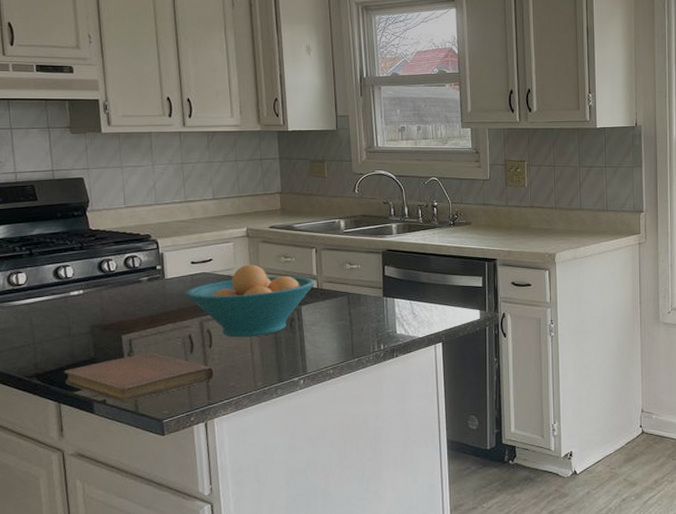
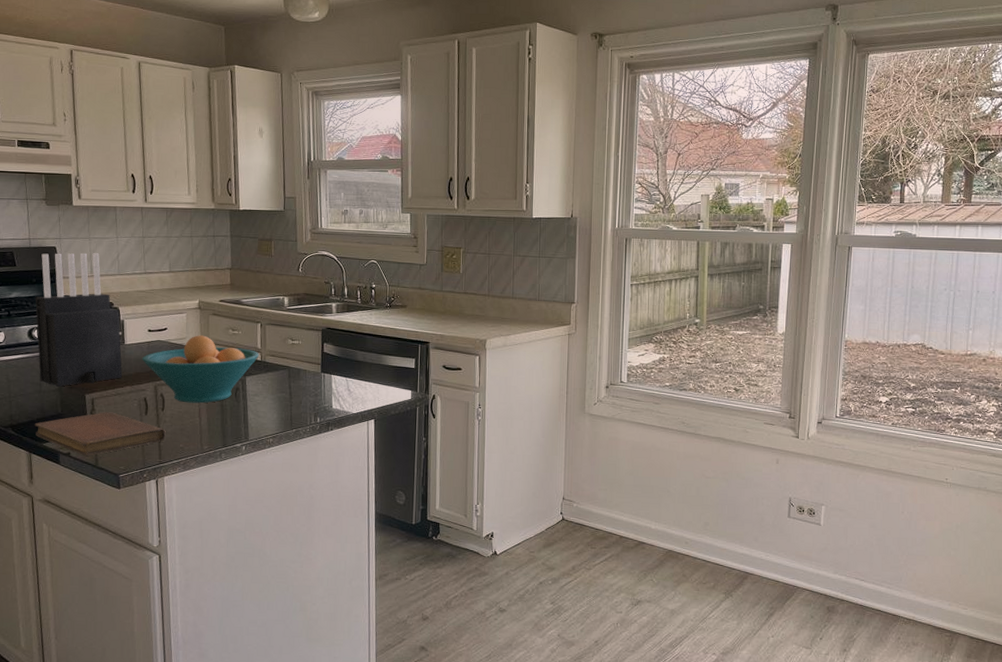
knife block: none [60,182,164,329] -> present [35,252,123,387]

